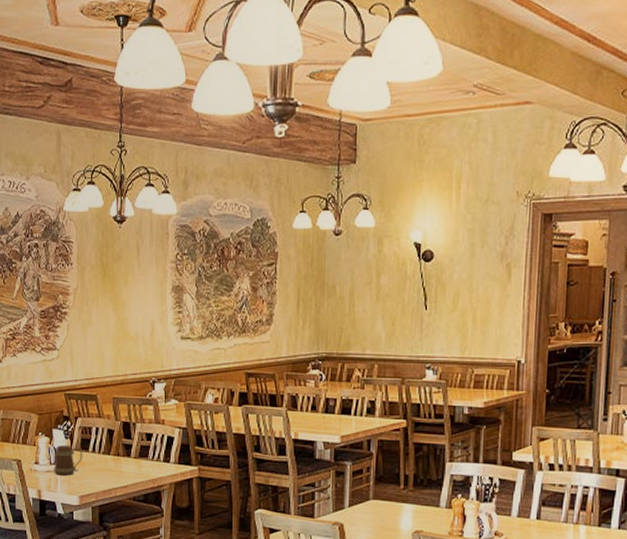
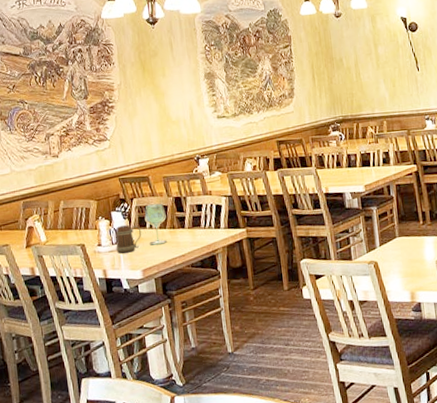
wine glass: none [88,426,111,471] -> present [144,203,167,246]

